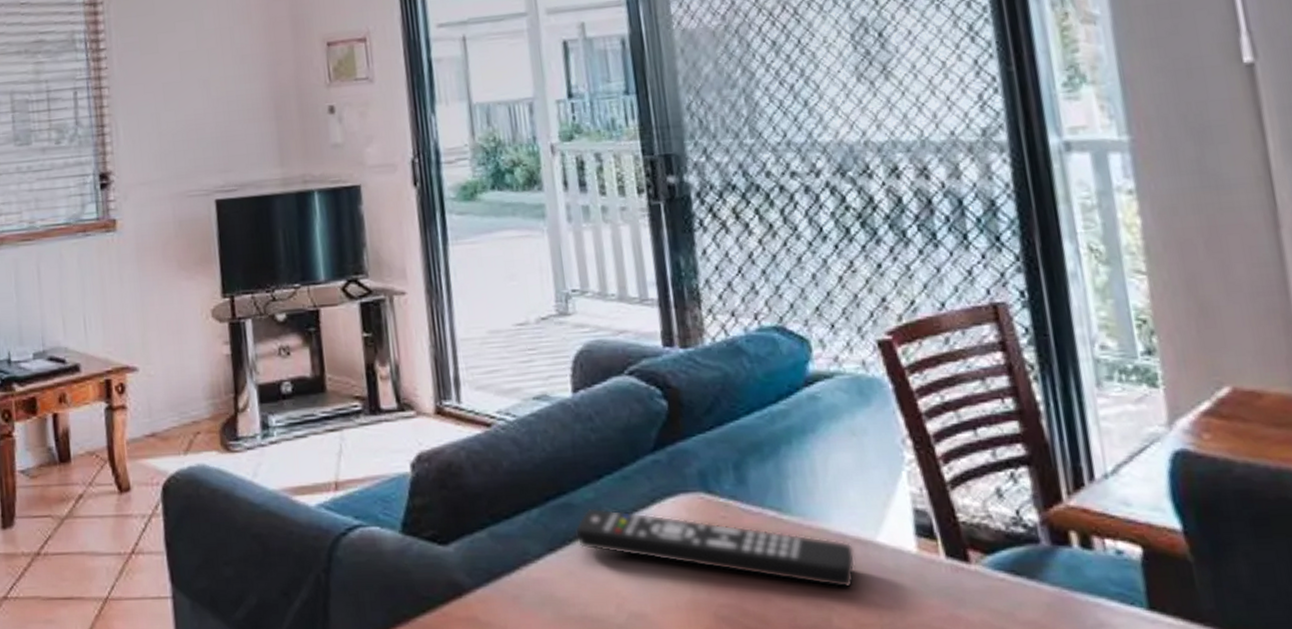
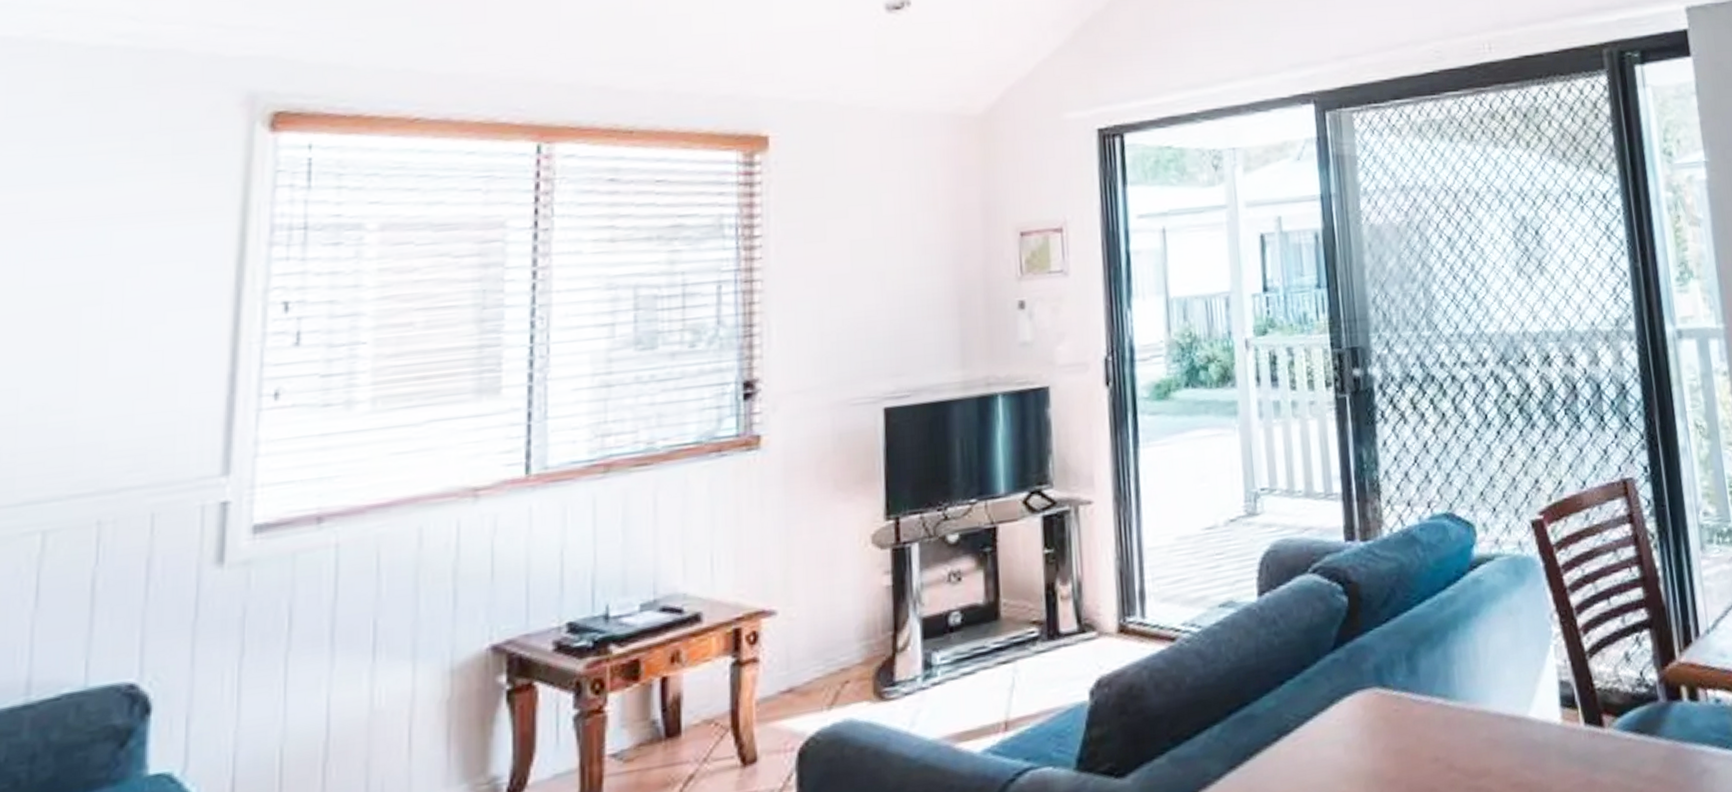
remote control: present [574,508,856,588] -> none [1255,715,1511,769]

